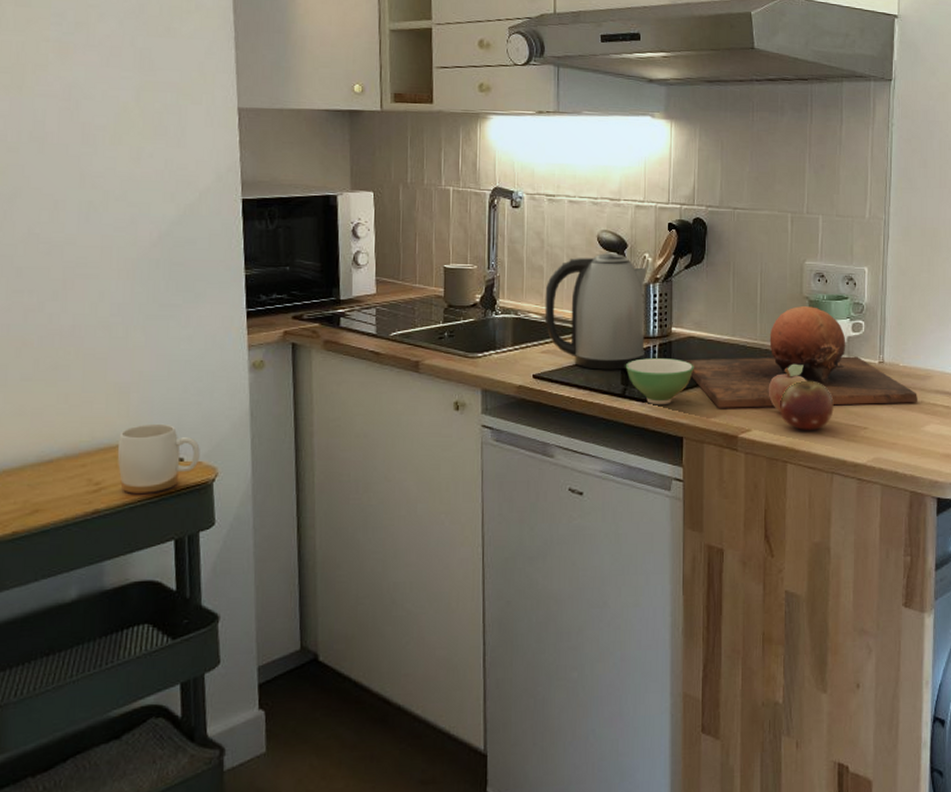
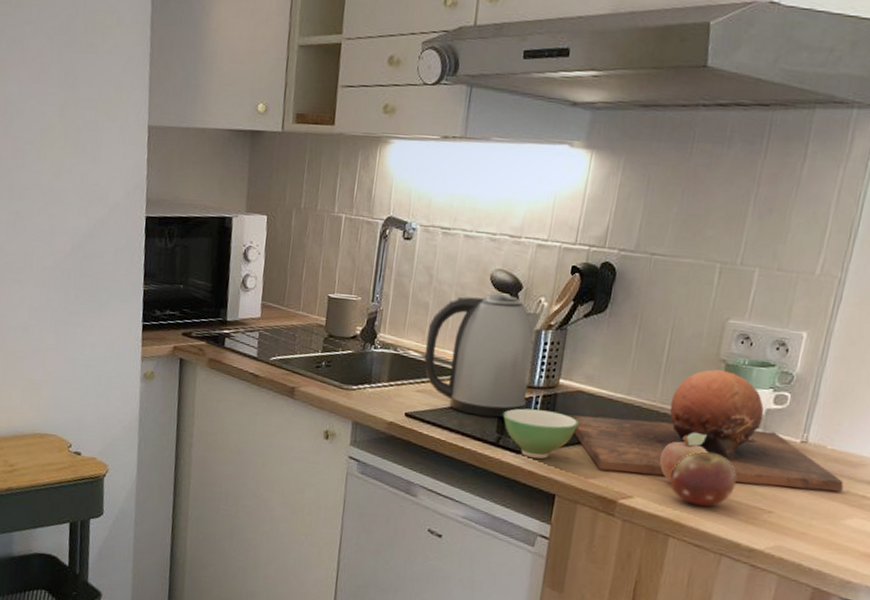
mug: present [117,423,200,493] -> none [28,418,95,480]

